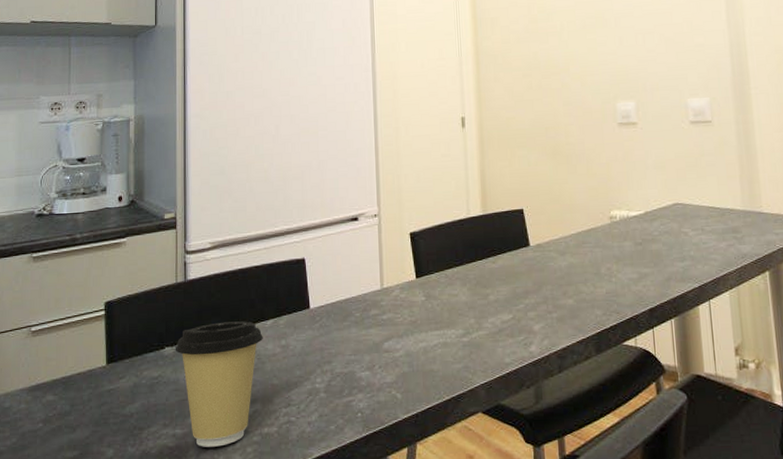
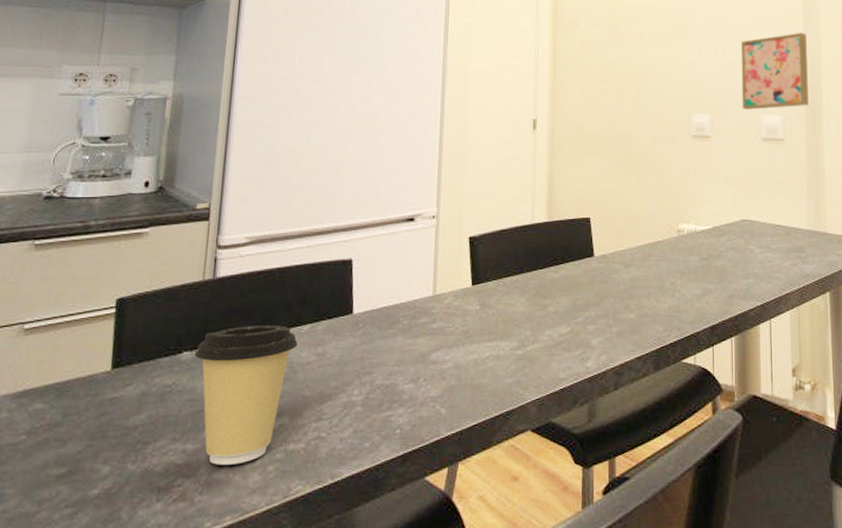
wall art: none [661,12,736,94] -> present [741,33,809,110]

